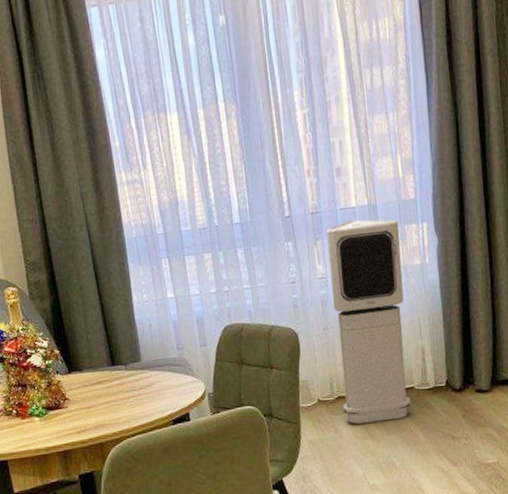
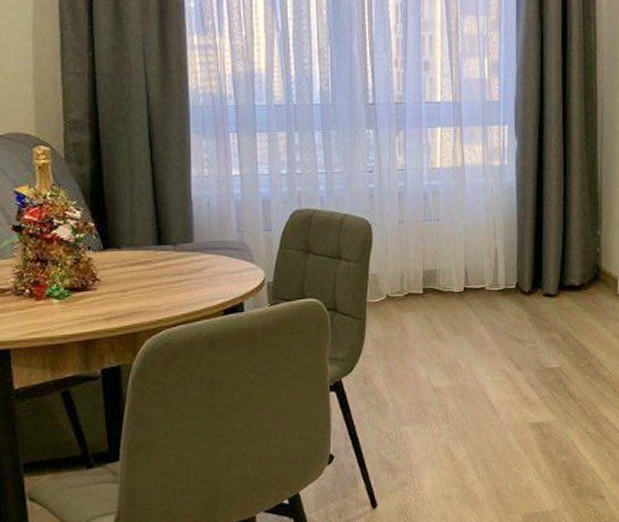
air purifier: present [327,219,411,424] -> none [410,115,482,323]

